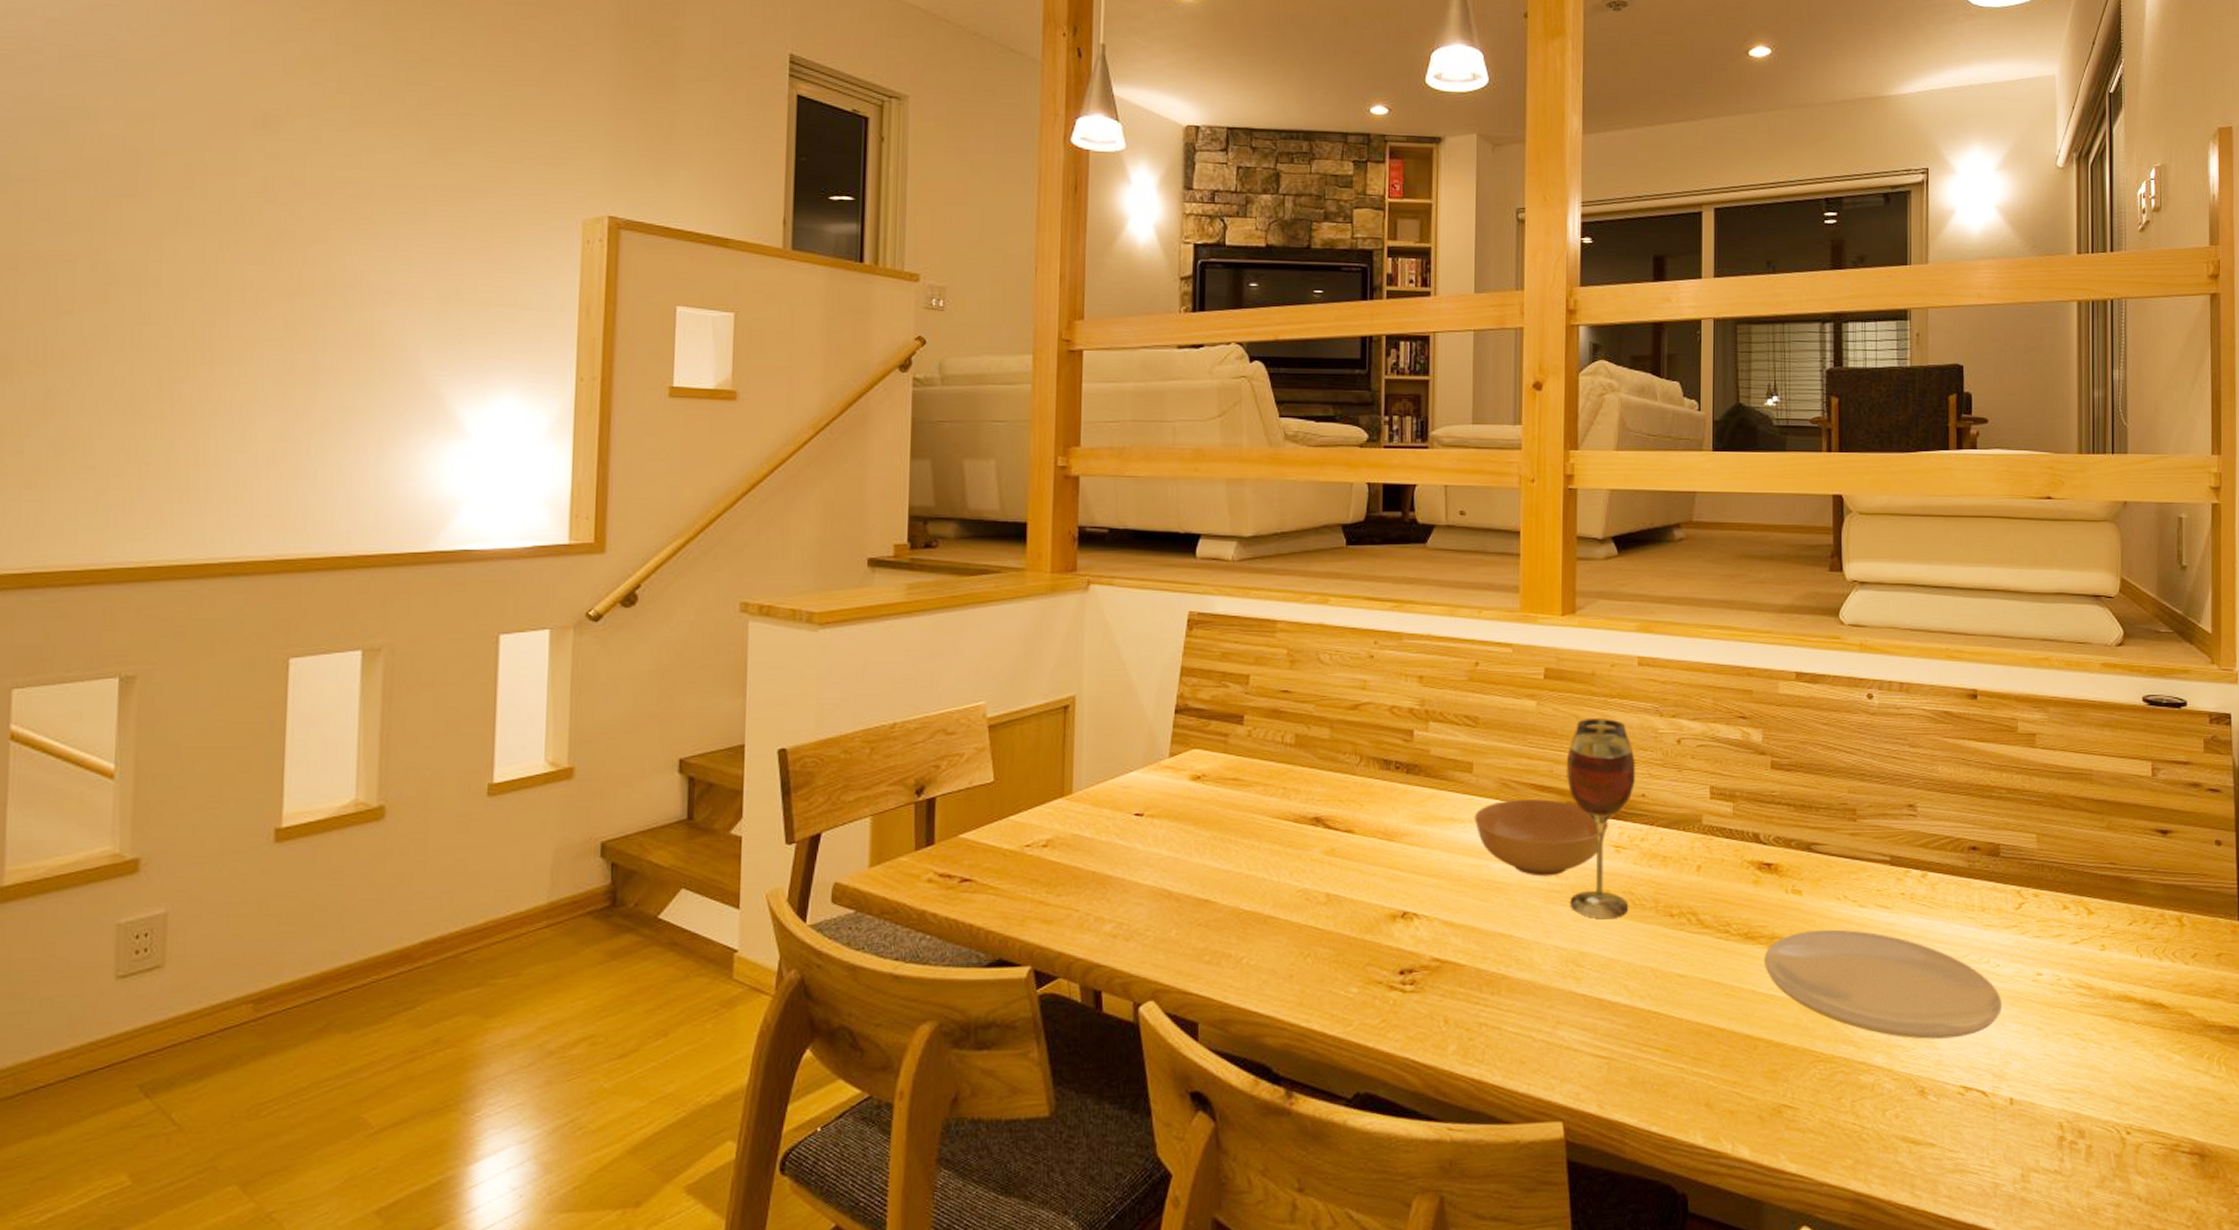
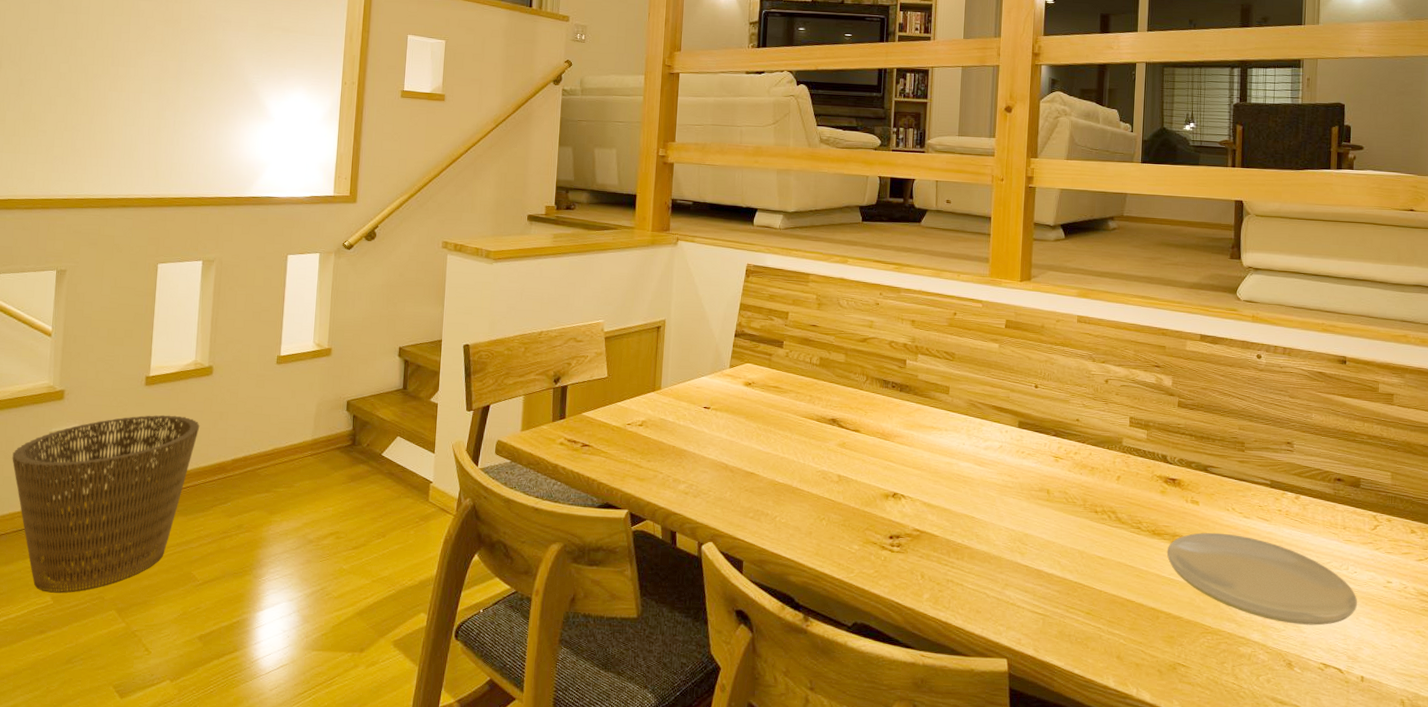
basket: none [53,883,367,1169] -> present [12,414,200,593]
bowl: present [1474,799,1609,877] -> none [948,416,1051,475]
wineglass: present [1566,719,1635,918] -> none [1018,360,1072,510]

